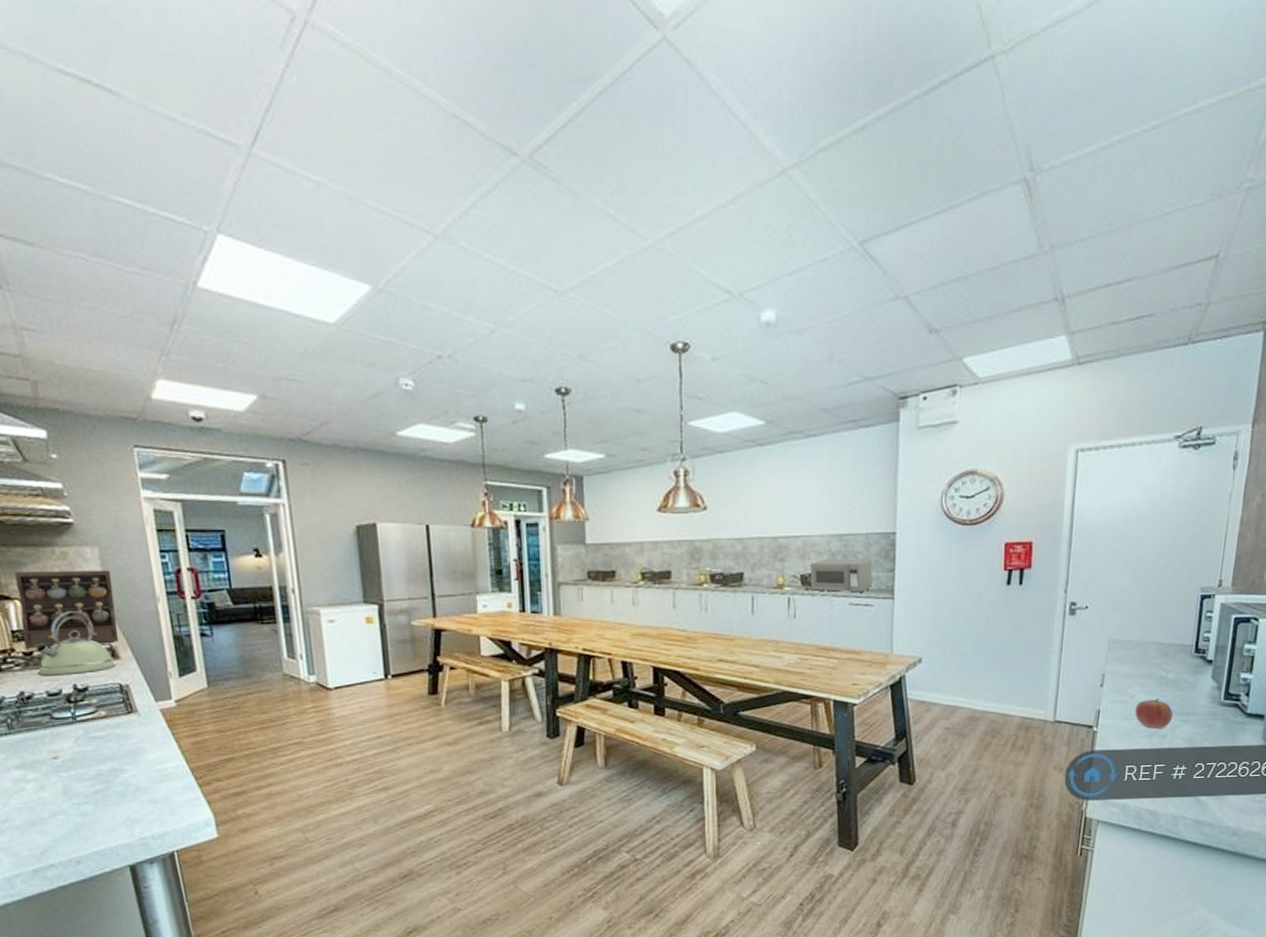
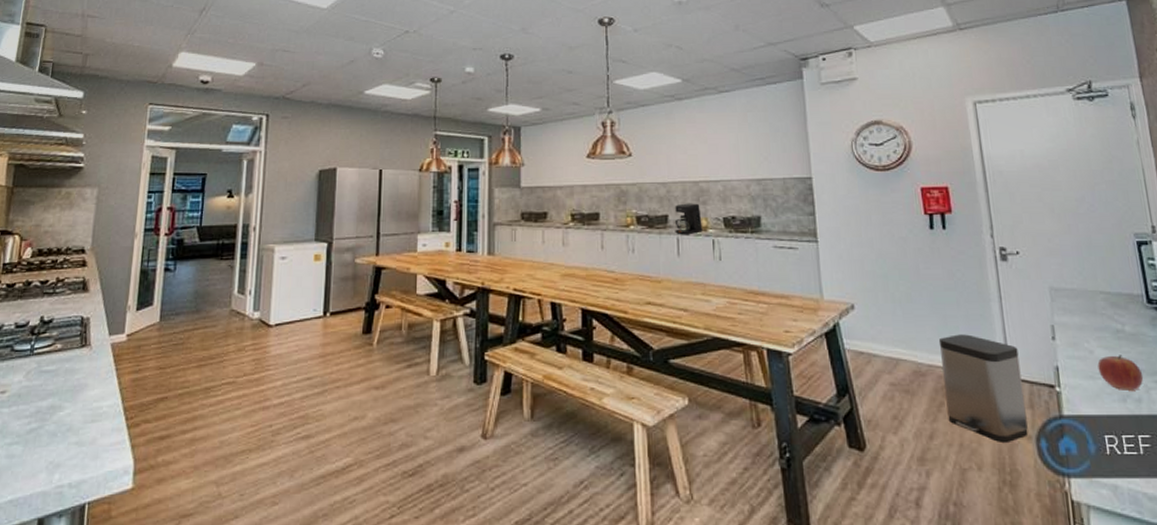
spice rack: present [14,570,119,649] -> none [10,208,103,281]
kettle: present [34,611,116,676] -> none [13,246,84,308]
coffee maker: none [750,560,779,592] -> present [675,203,703,234]
microwave: present [810,558,873,594] -> none [732,202,795,237]
pedal bin: none [992,683,1067,774] -> present [938,334,1028,442]

